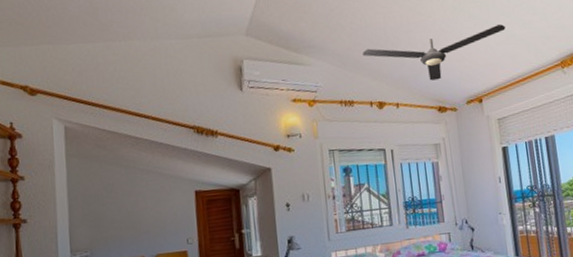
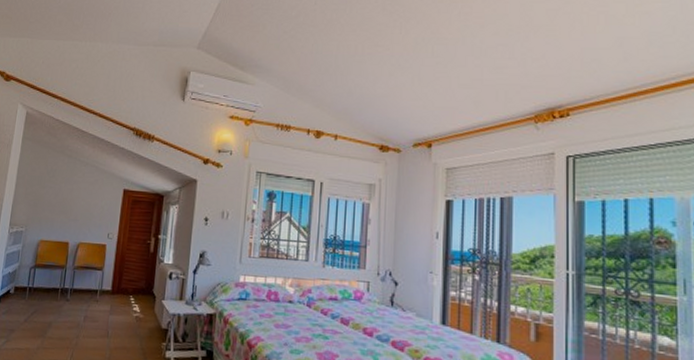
ceiling fan: present [362,24,506,81] -> none [308,66,473,117]

